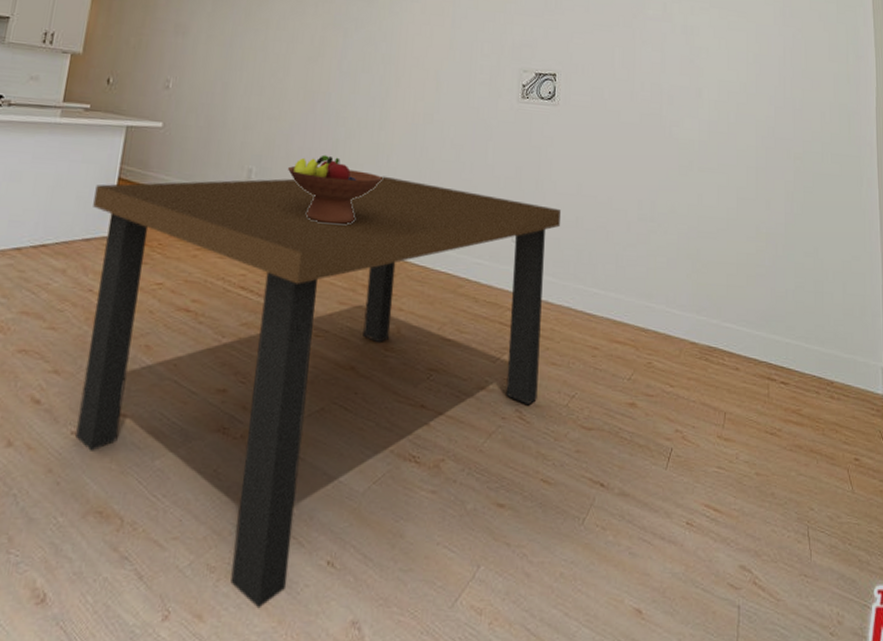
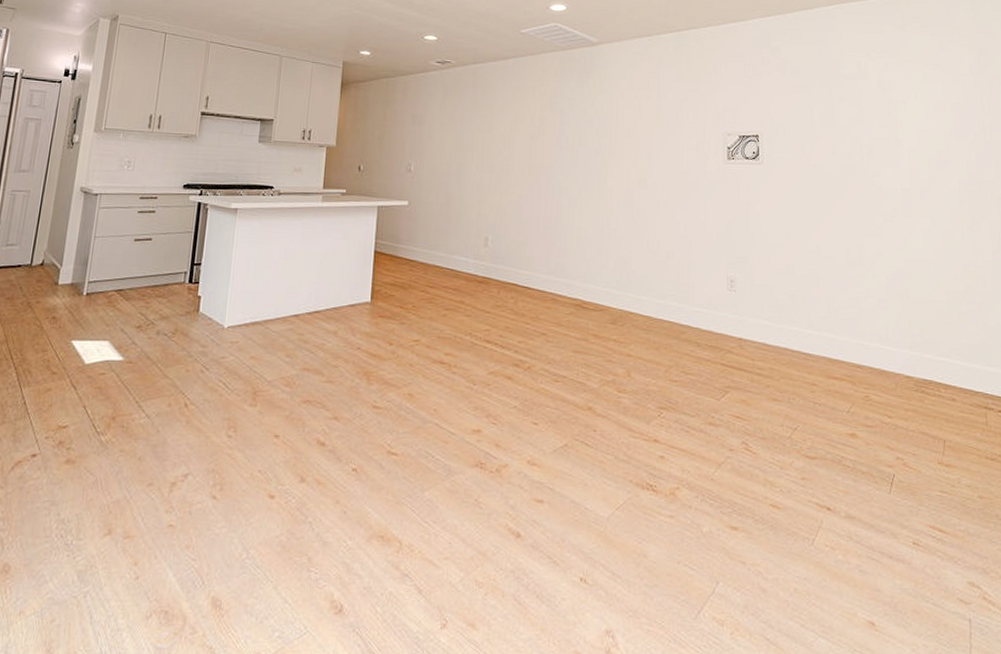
dining table: present [75,176,561,609] -> none [355,237,772,619]
fruit bowl: present [288,154,382,225] -> none [520,221,604,283]

